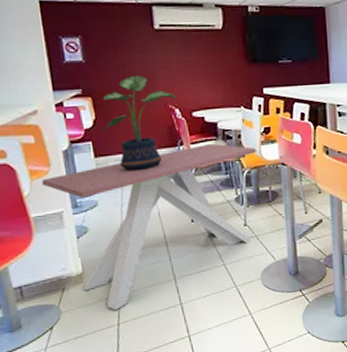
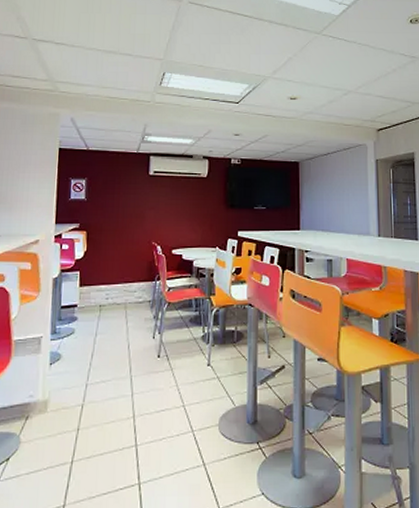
dining table: present [41,143,257,310] -> none [29,280,226,445]
potted plant: present [103,74,177,172] -> none [91,213,160,302]

